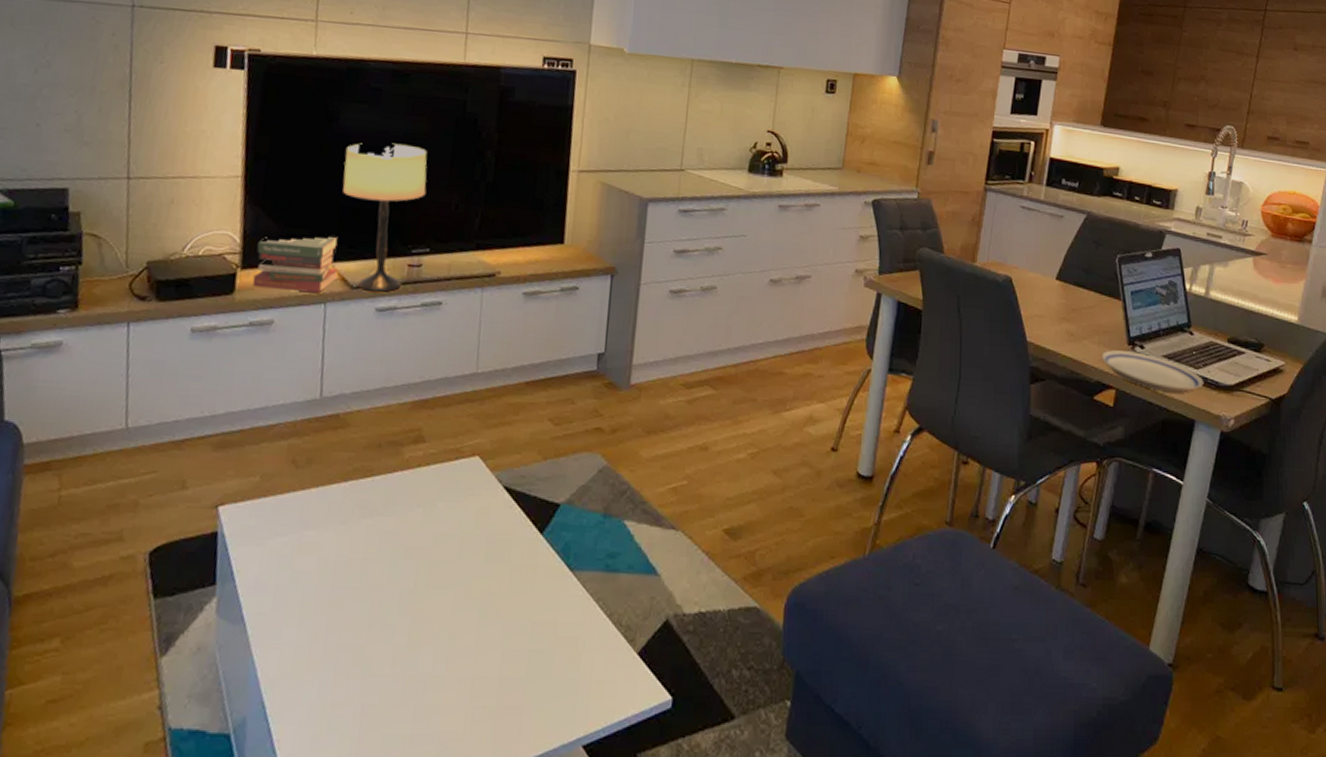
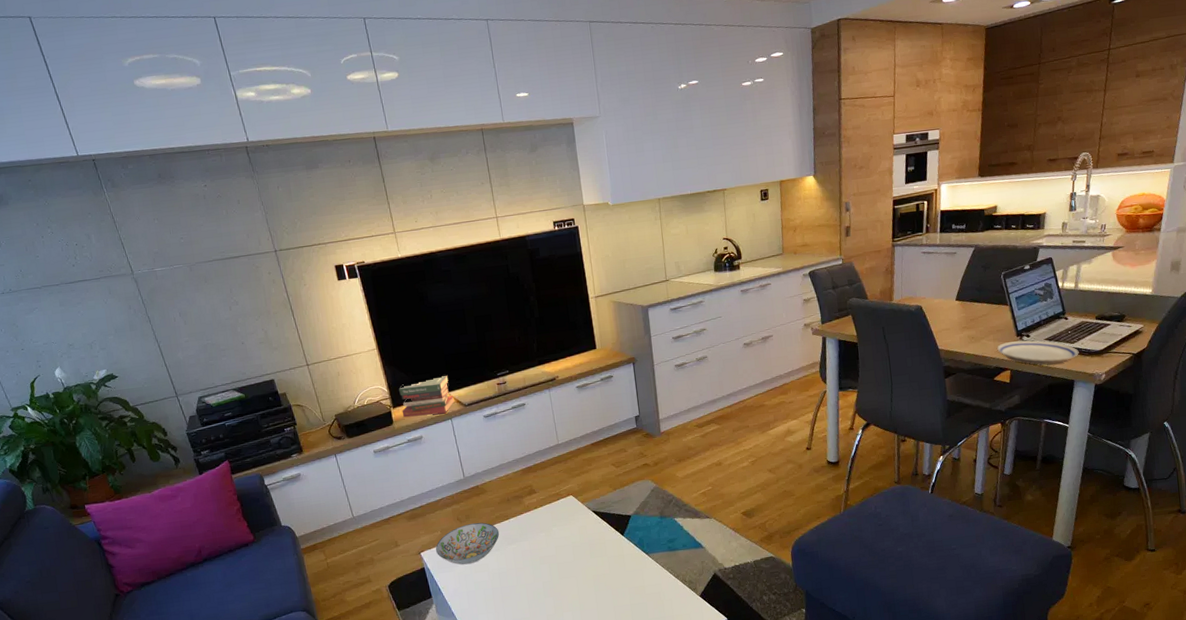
decorative bowl: none [243,473,353,539] -> present [435,522,500,565]
table lamp: present [343,143,428,293] -> none [437,304,497,406]

